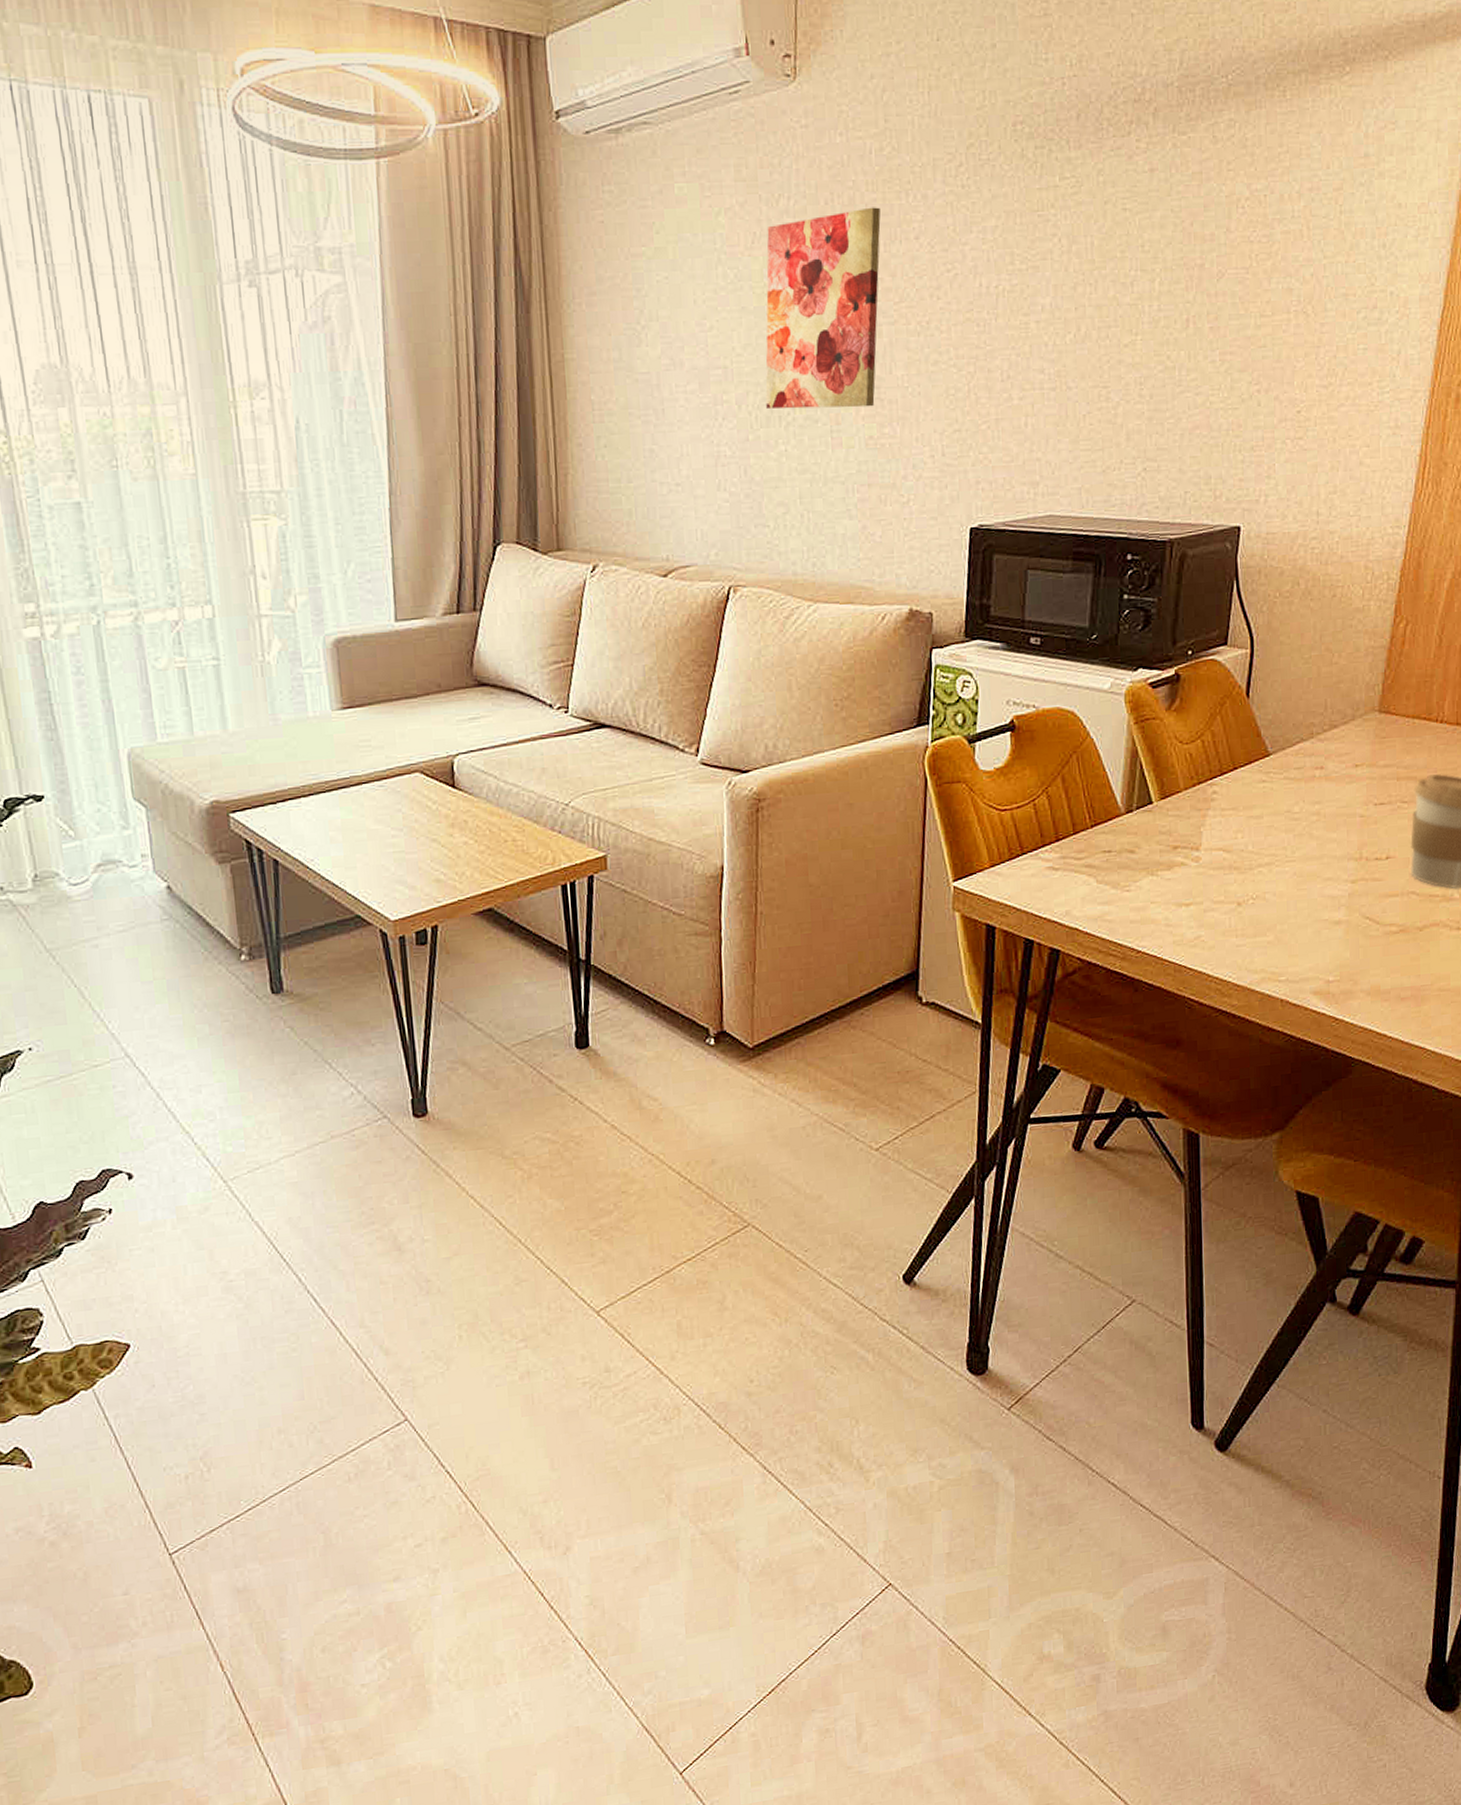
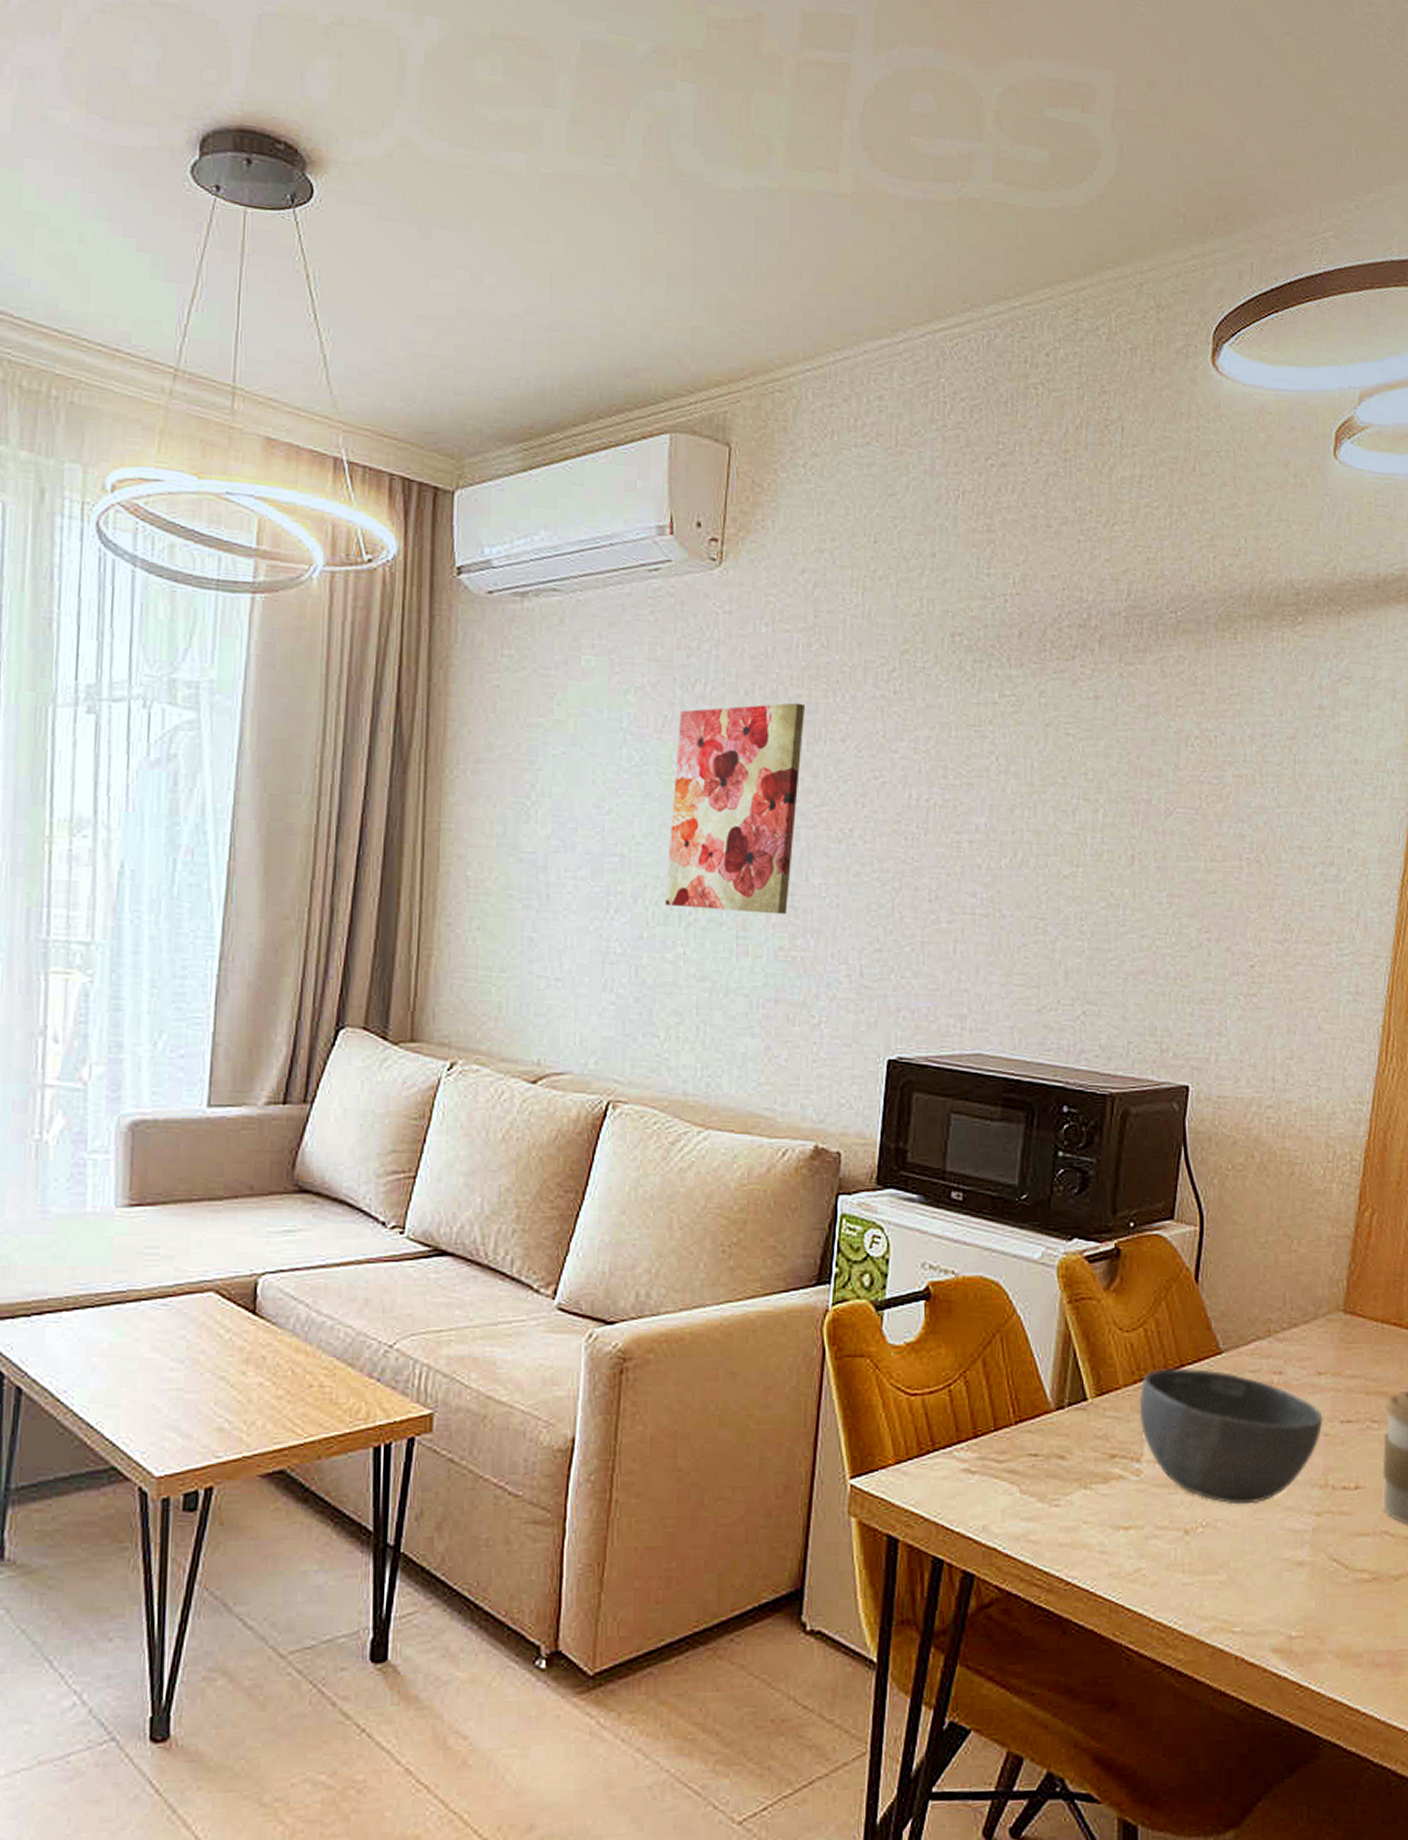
bowl: none [1197,770,1359,880] -> present [1139,1367,1323,1505]

